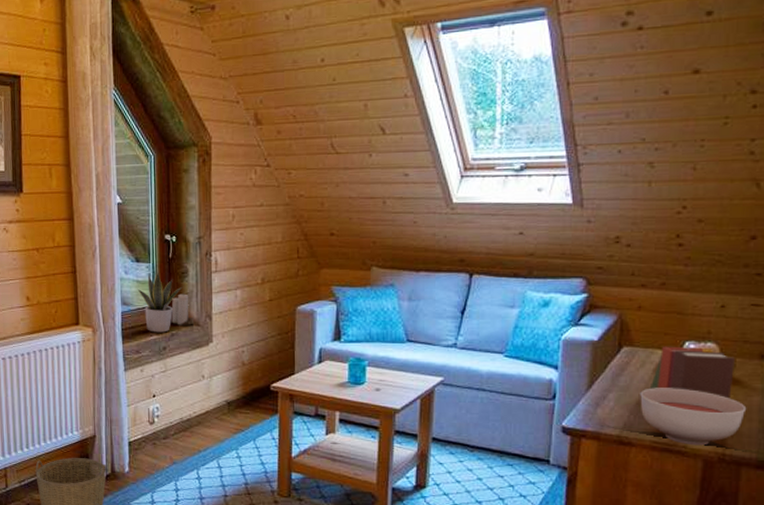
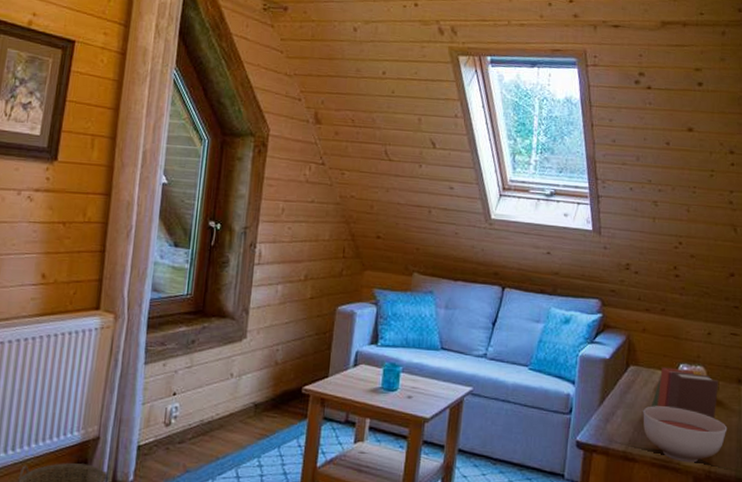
potted plant: present [137,270,183,333] -> none [171,258,222,325]
candle: present [171,292,195,325] -> none [205,283,230,319]

